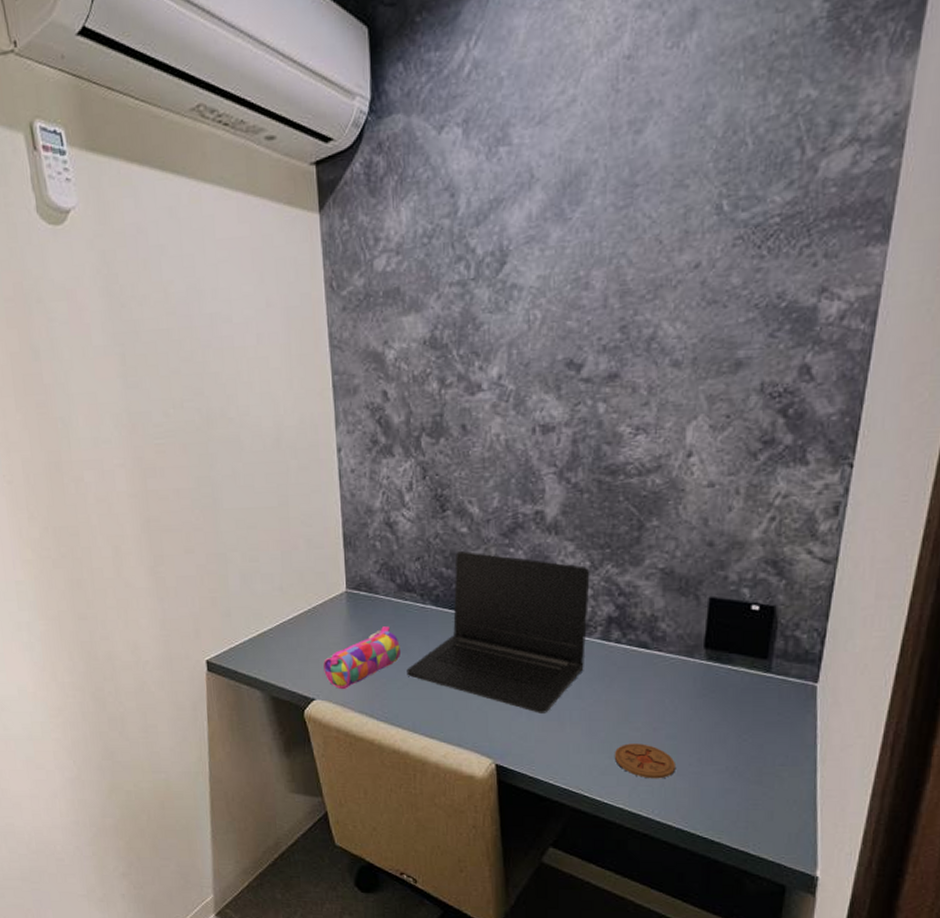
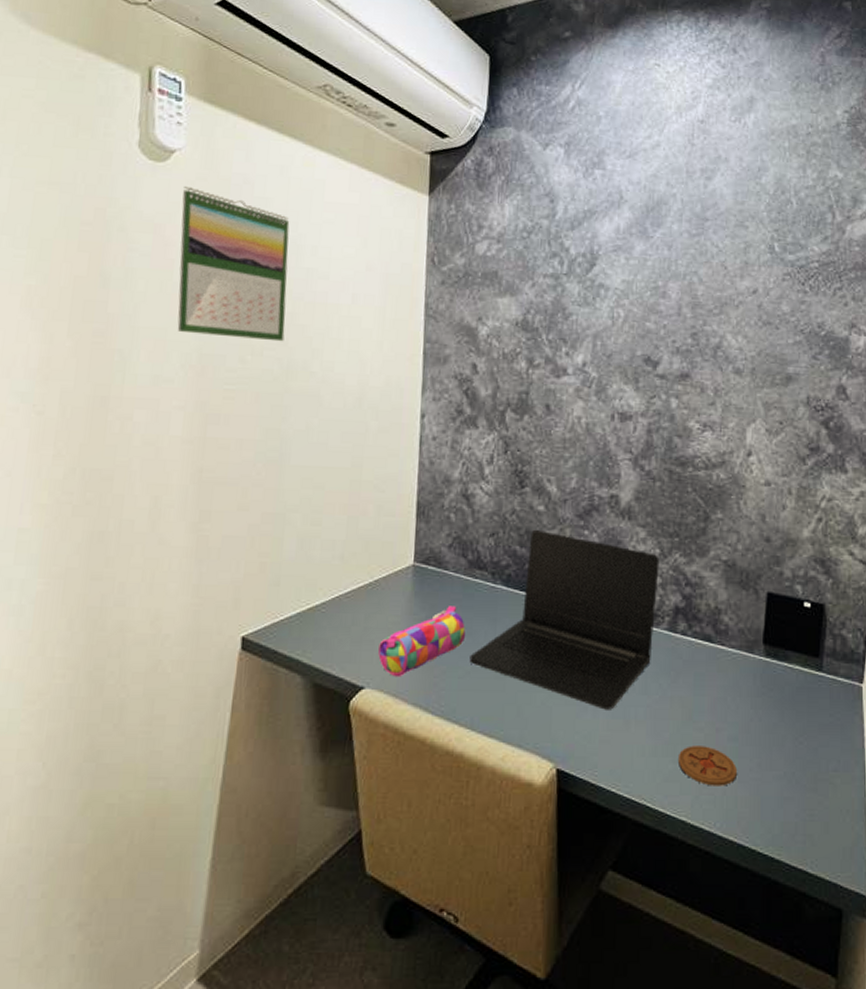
calendar: none [85,245,200,395] -> present [177,185,290,342]

